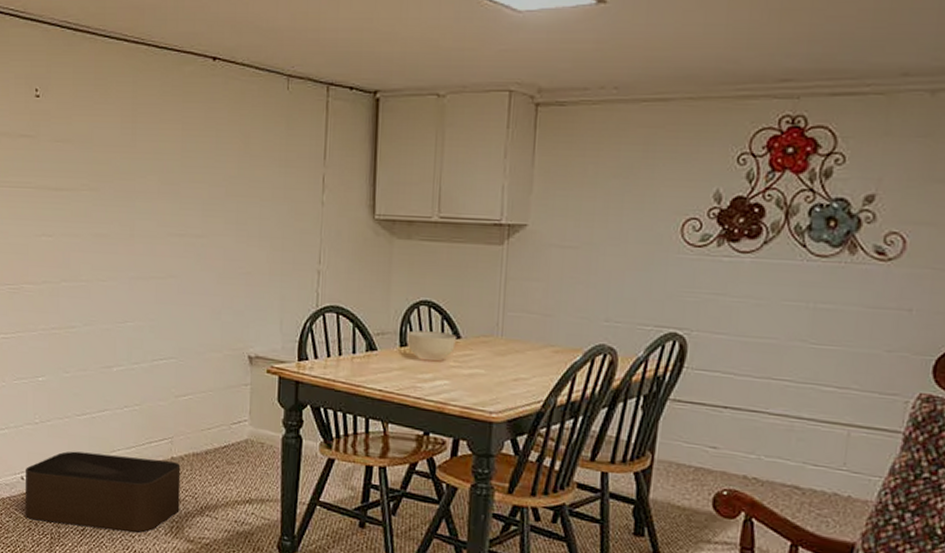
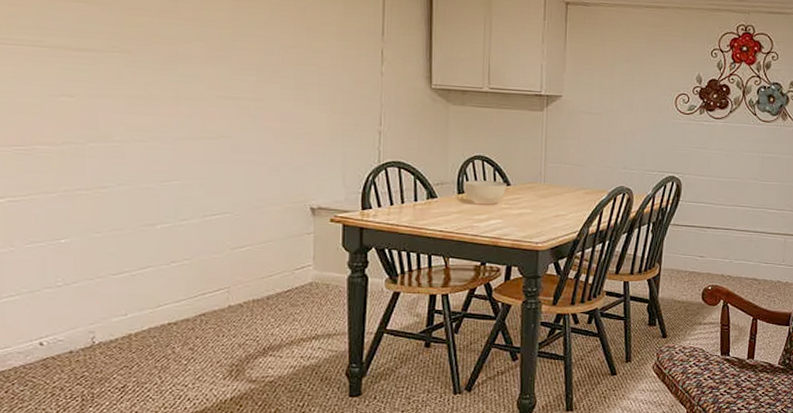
storage bin: present [25,451,181,533] -> none [46,310,240,385]

